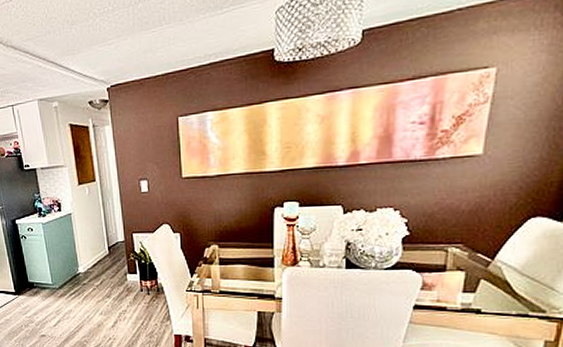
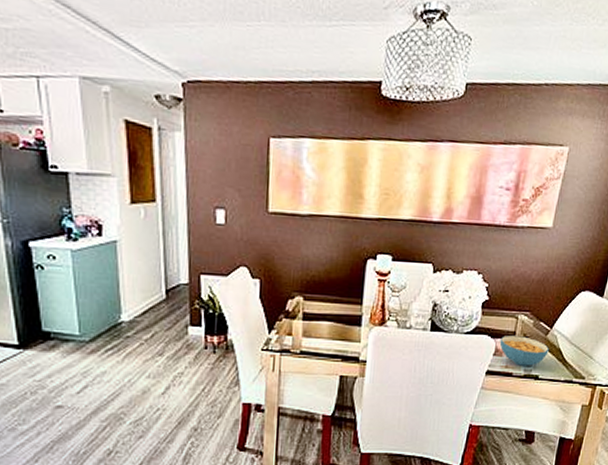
cereal bowl: none [427,269,492,300] -> present [499,336,549,366]

